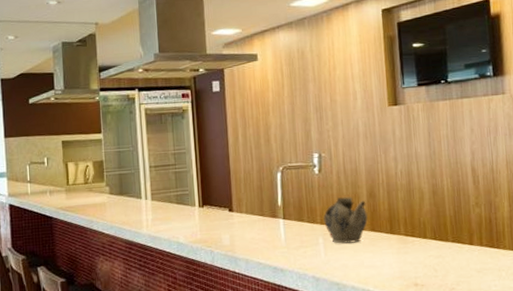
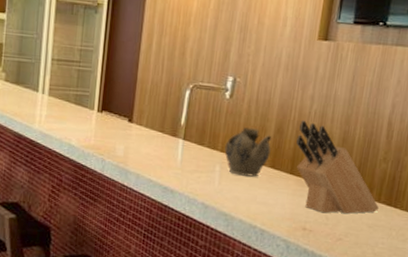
knife block: none [389,181,484,266] -> present [296,120,380,214]

